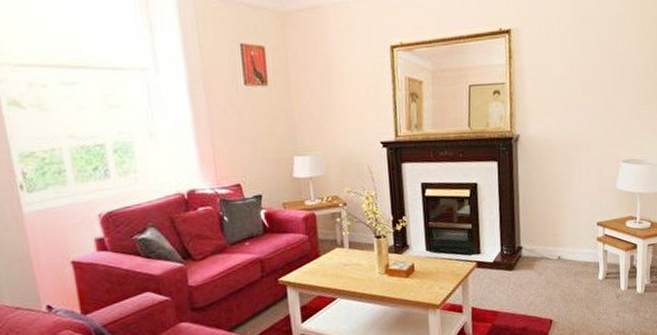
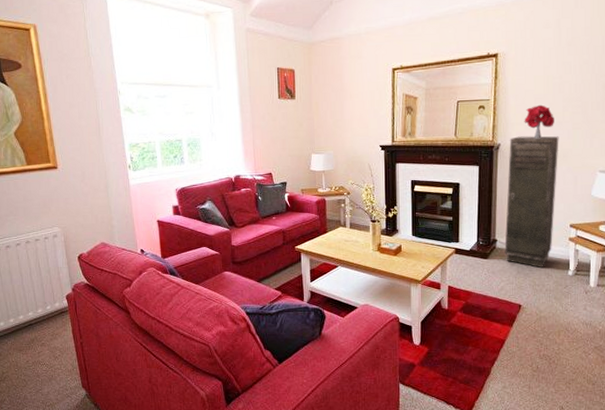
storage cabinet: none [528,124,581,275] -> present [504,136,559,269]
bouquet: none [543,88,575,128] -> present [524,104,554,139]

